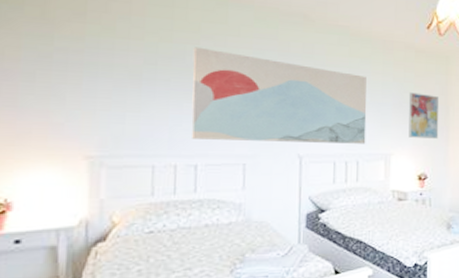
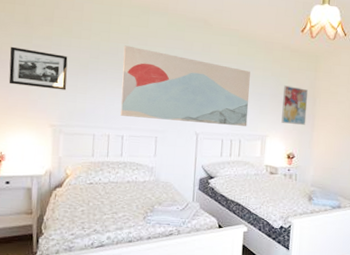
picture frame: none [16,50,110,109] -> present [8,46,68,90]

